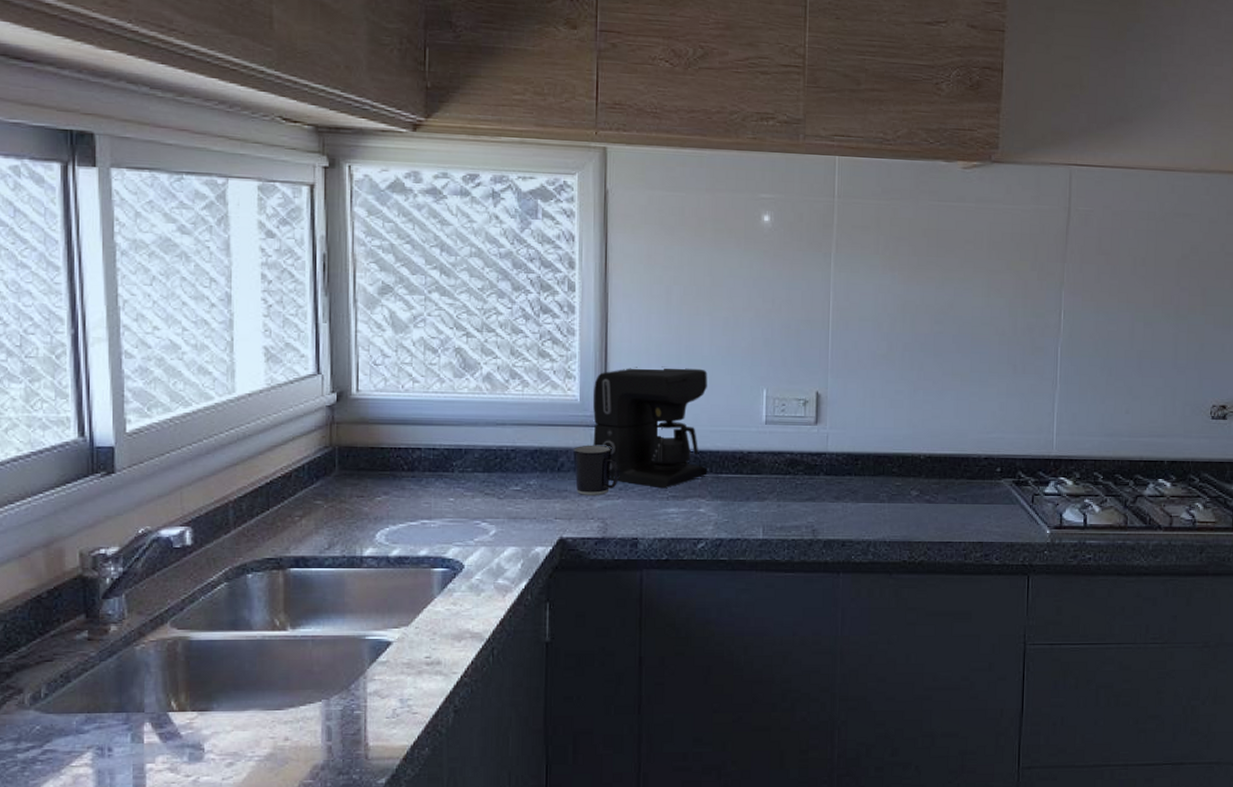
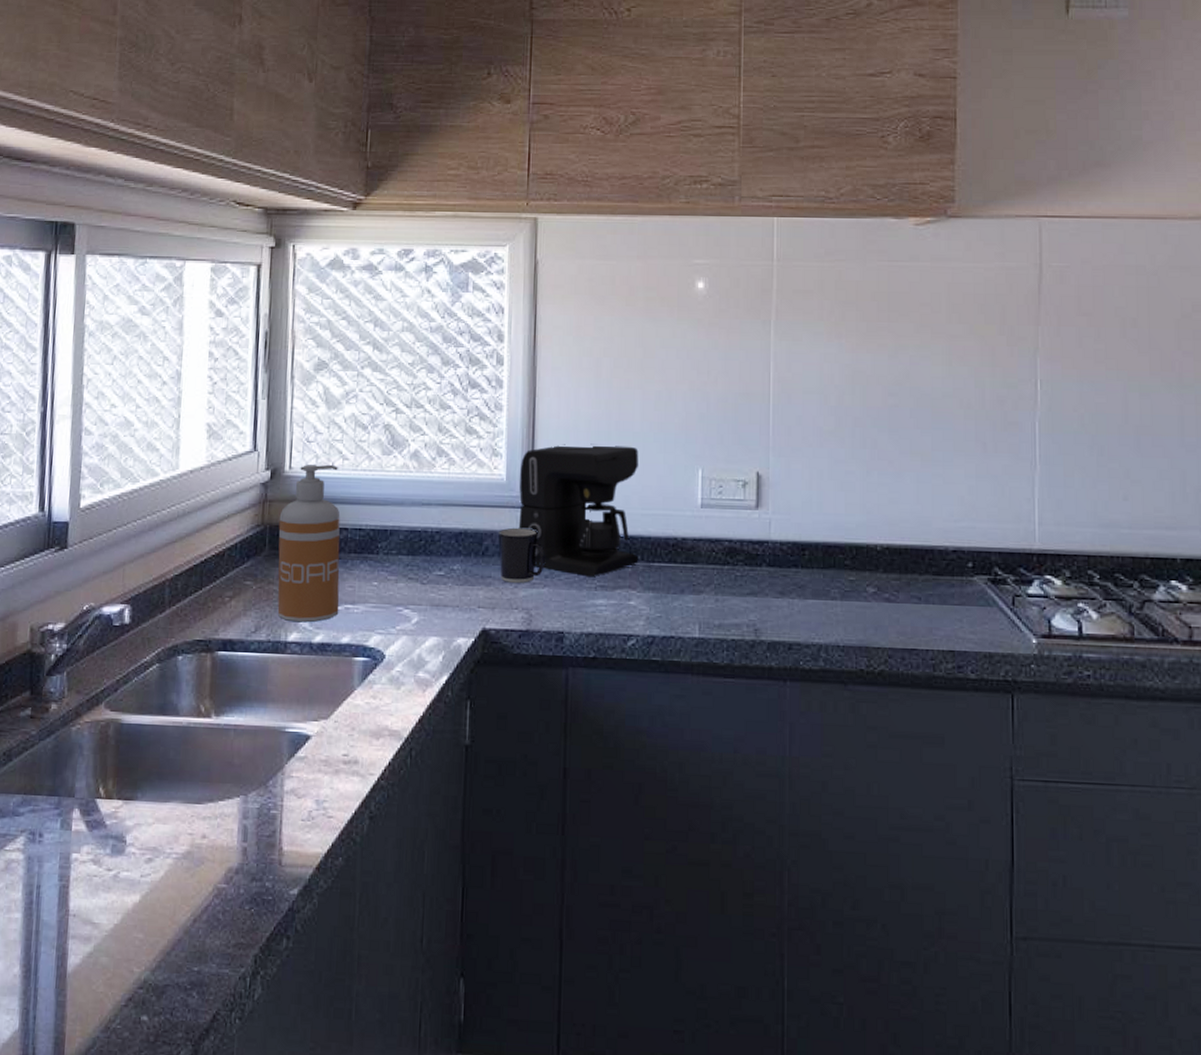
soap dispenser: none [348,387,416,538] -> present [277,464,341,623]

